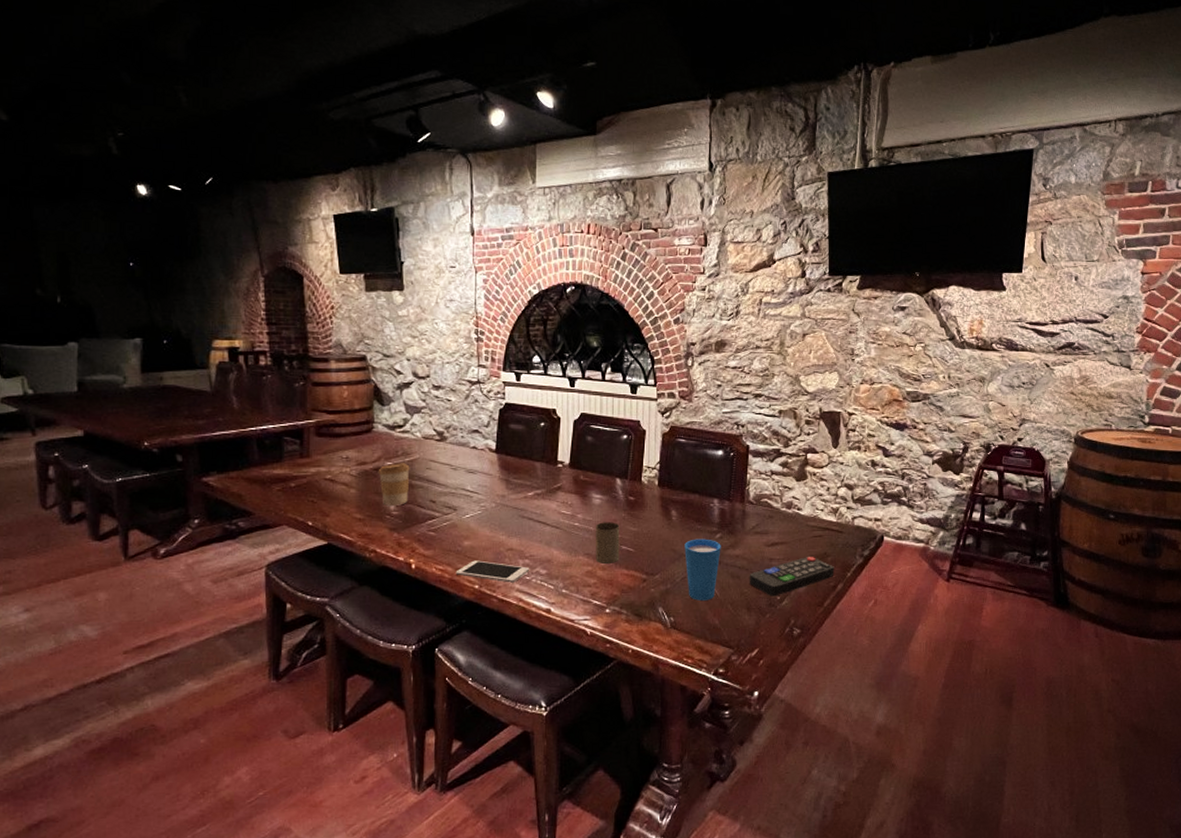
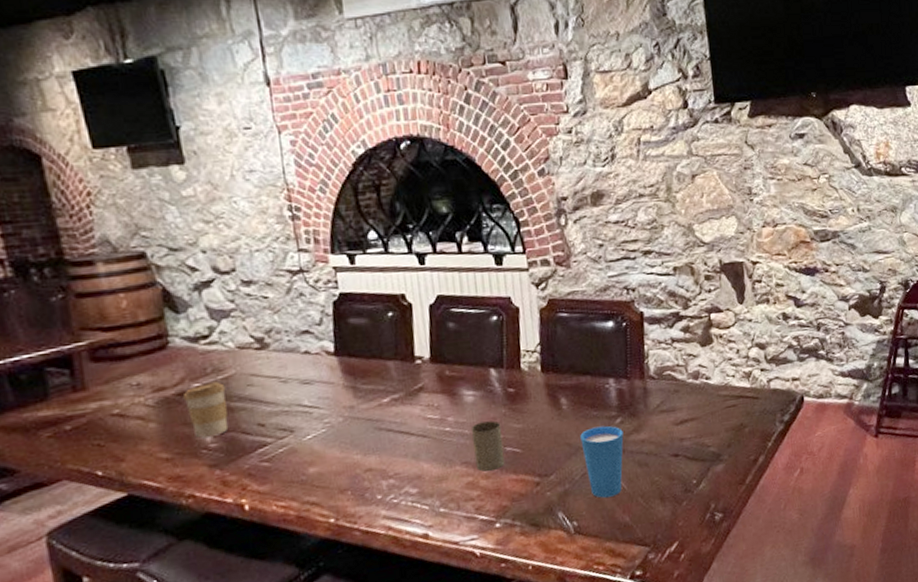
cell phone: present [455,560,530,583] -> none [302,487,397,511]
remote control: present [749,557,834,597] -> none [658,430,754,481]

